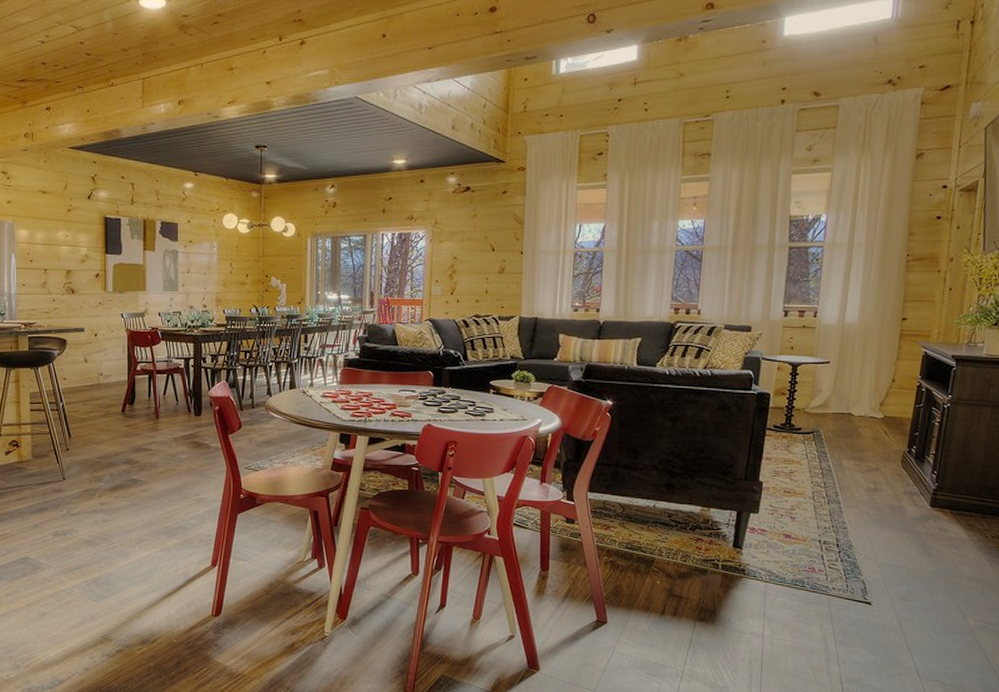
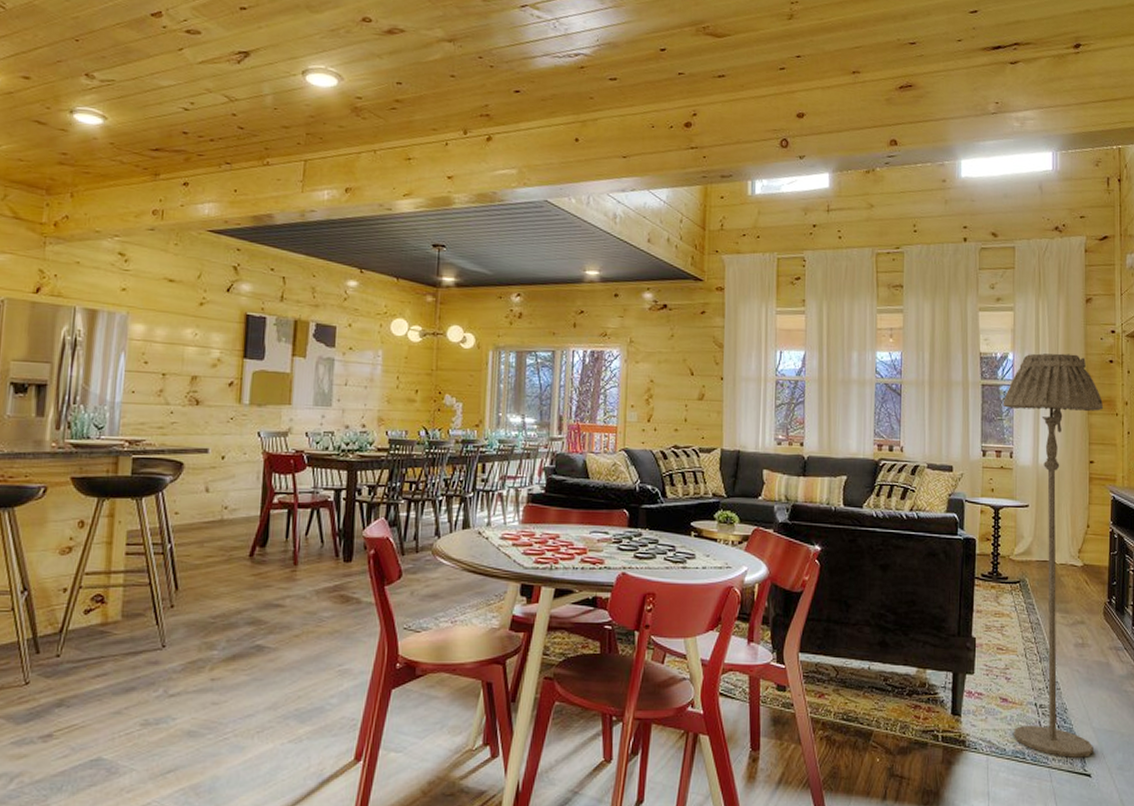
floor lamp: none [794,212,925,588] -> present [1002,353,1104,758]

